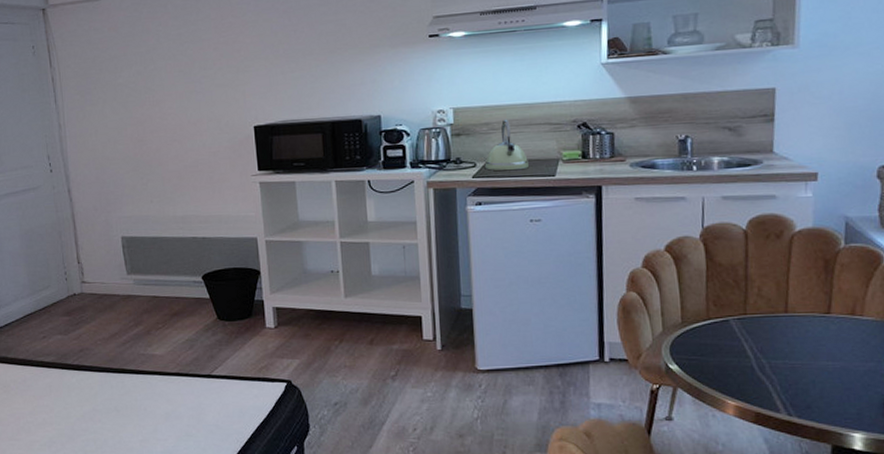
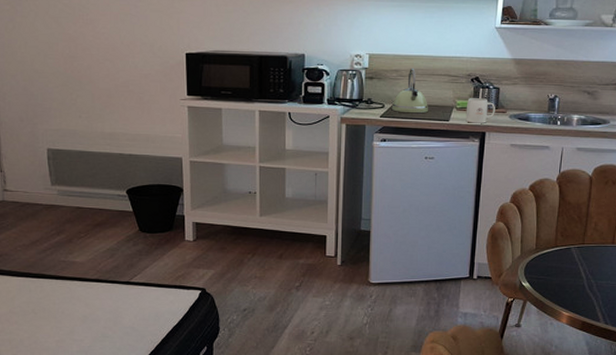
mug: none [574,146,611,177] -> present [465,98,495,123]

